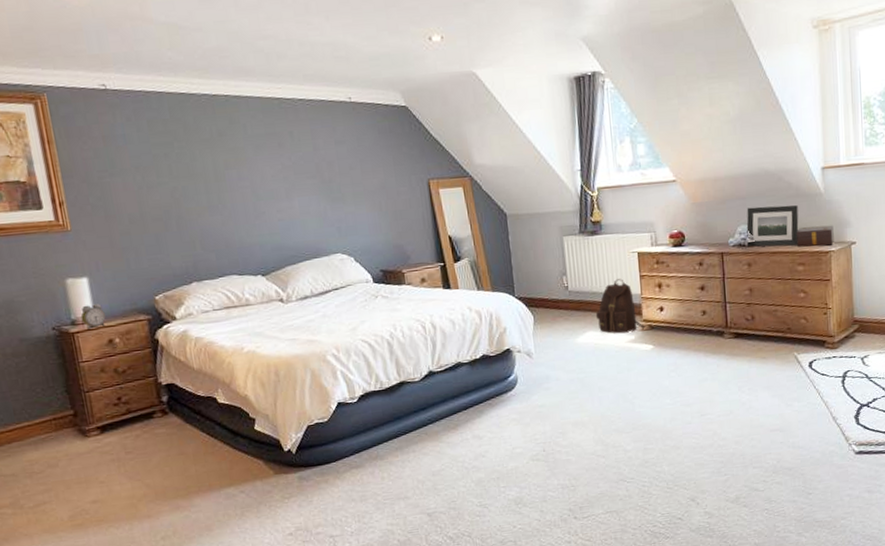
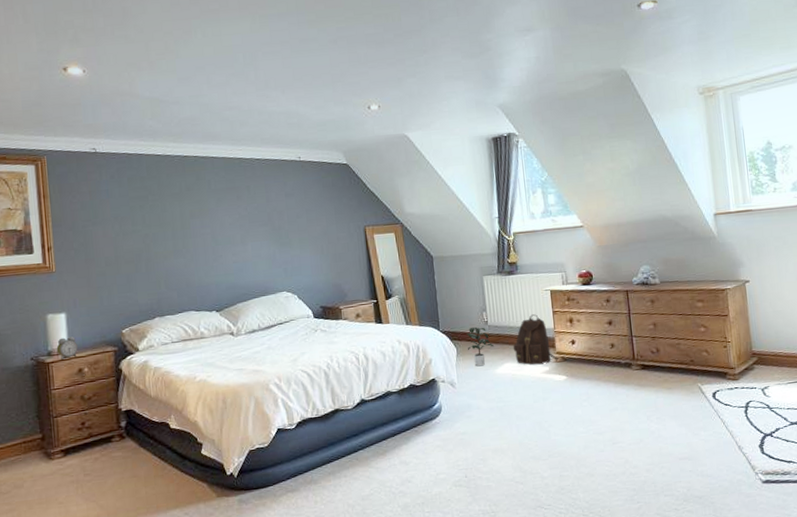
potted plant: none [545,292,575,336] -> present [466,326,494,367]
picture frame: present [746,205,799,248] -> none [648,247,697,286]
jewelry box: present [797,225,834,247] -> none [694,265,729,286]

